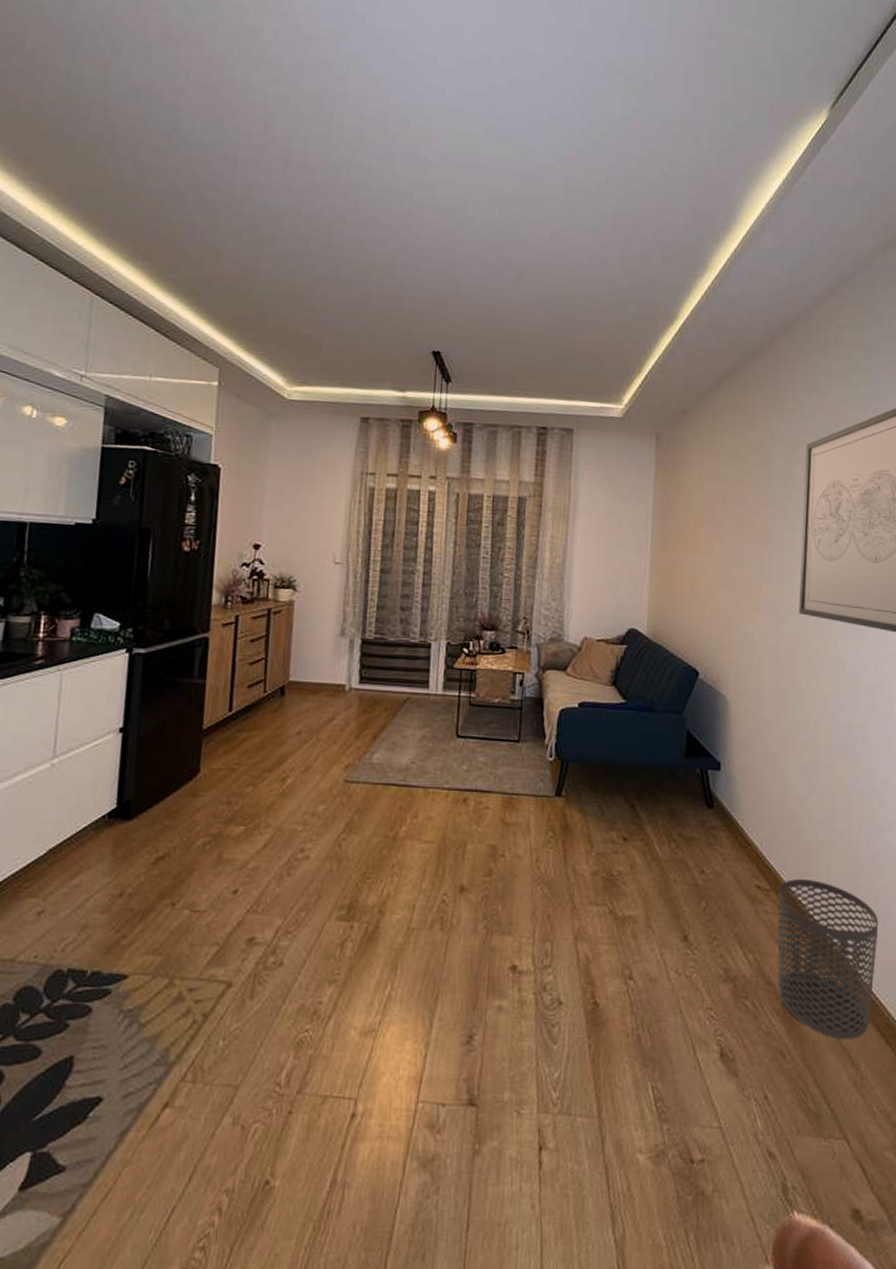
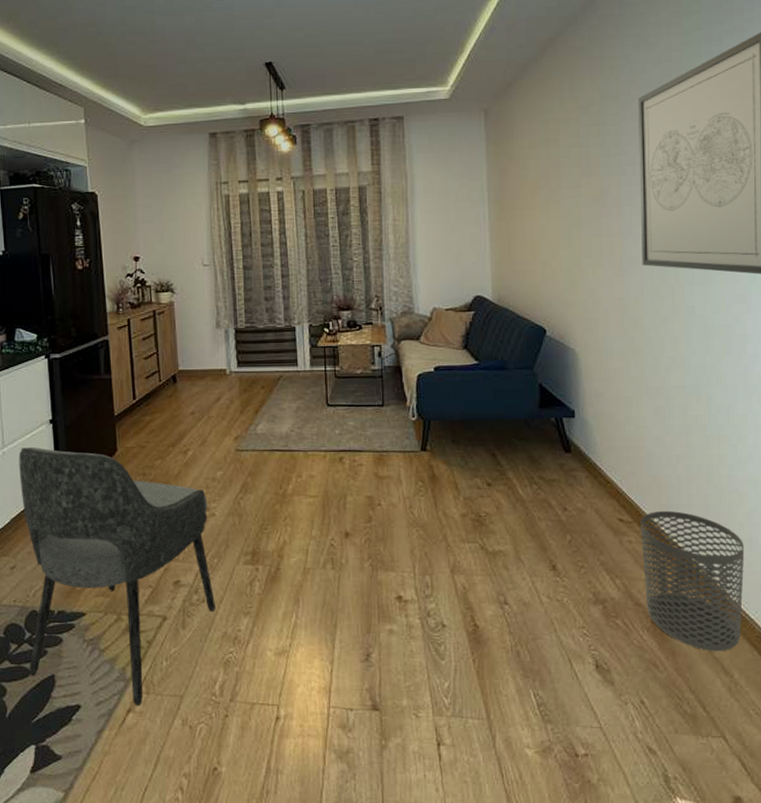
dining chair: none [39,760,303,1099] -> present [18,447,215,706]

